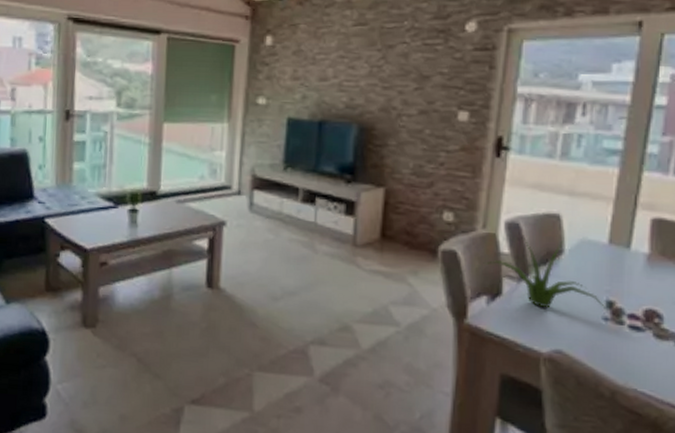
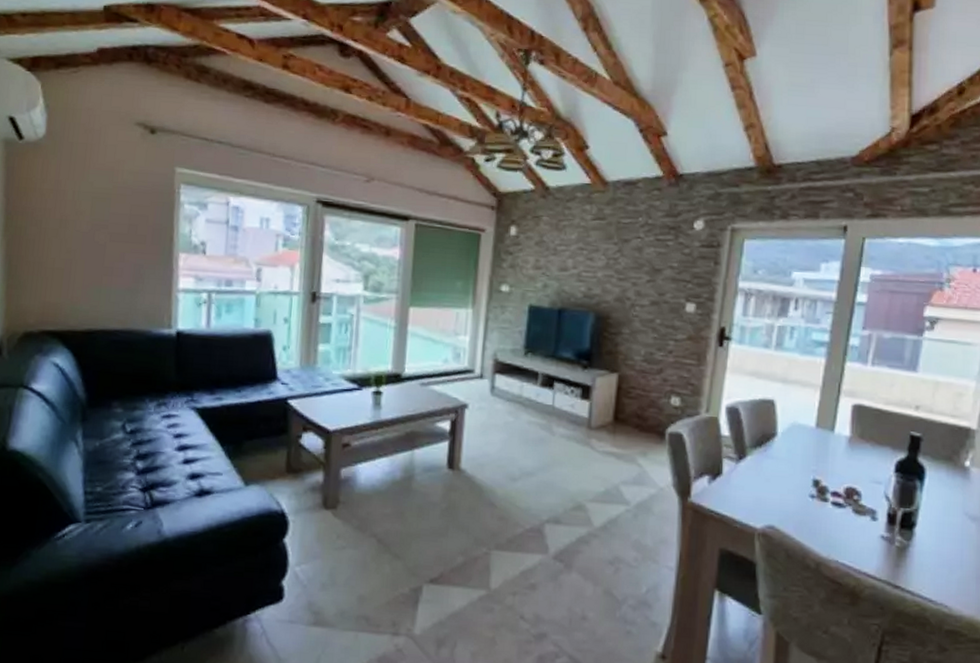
plant: present [483,238,607,310] -> none [706,421,813,488]

